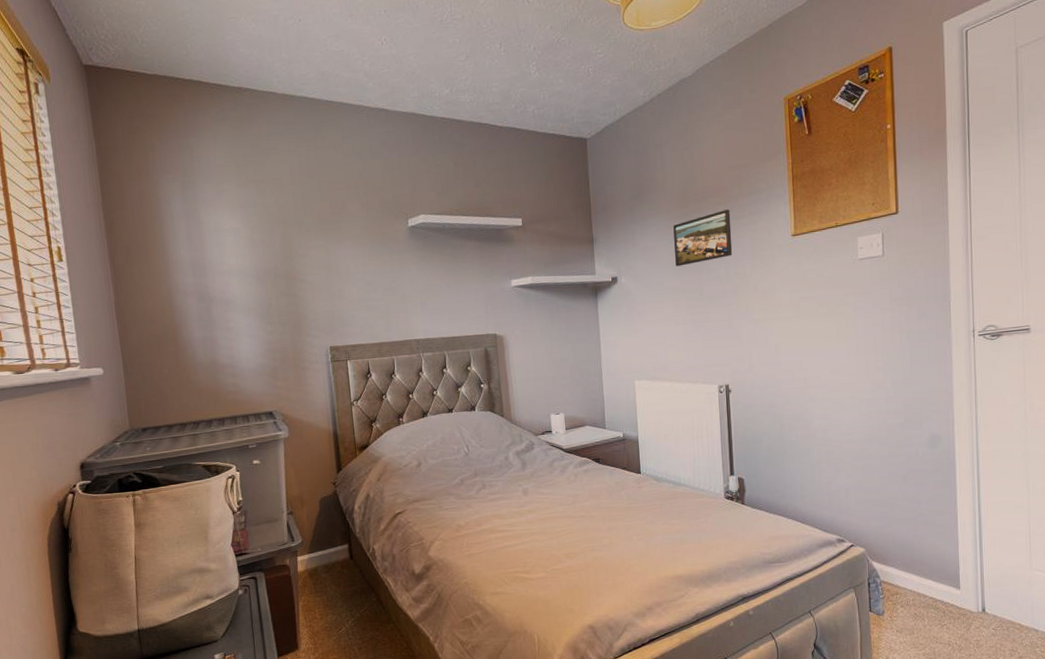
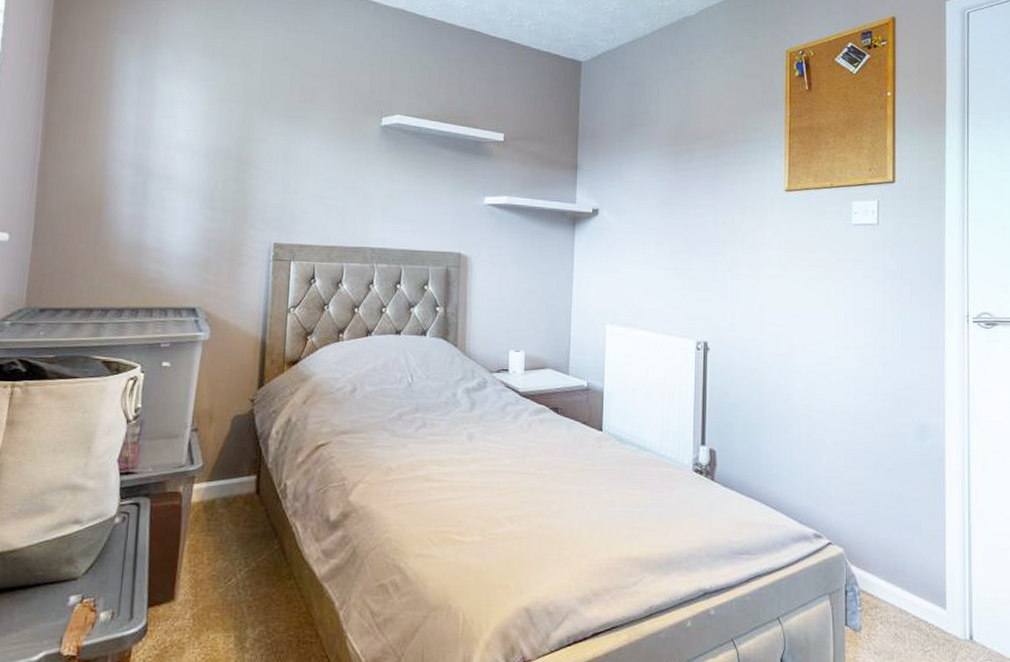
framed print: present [673,209,733,267] -> none [662,154,723,207]

